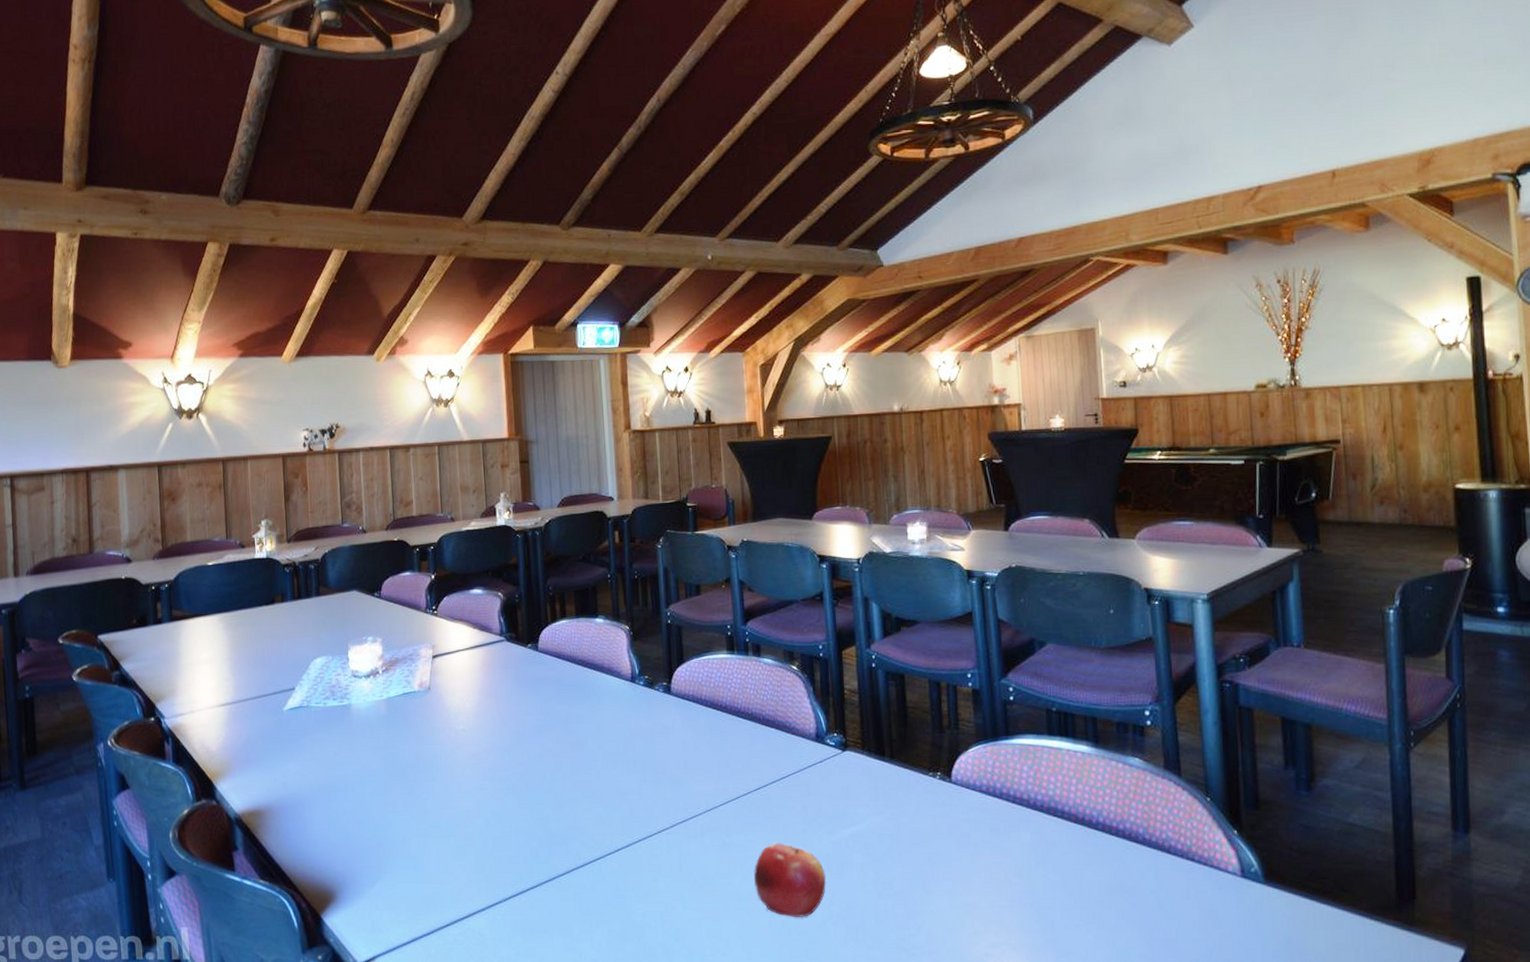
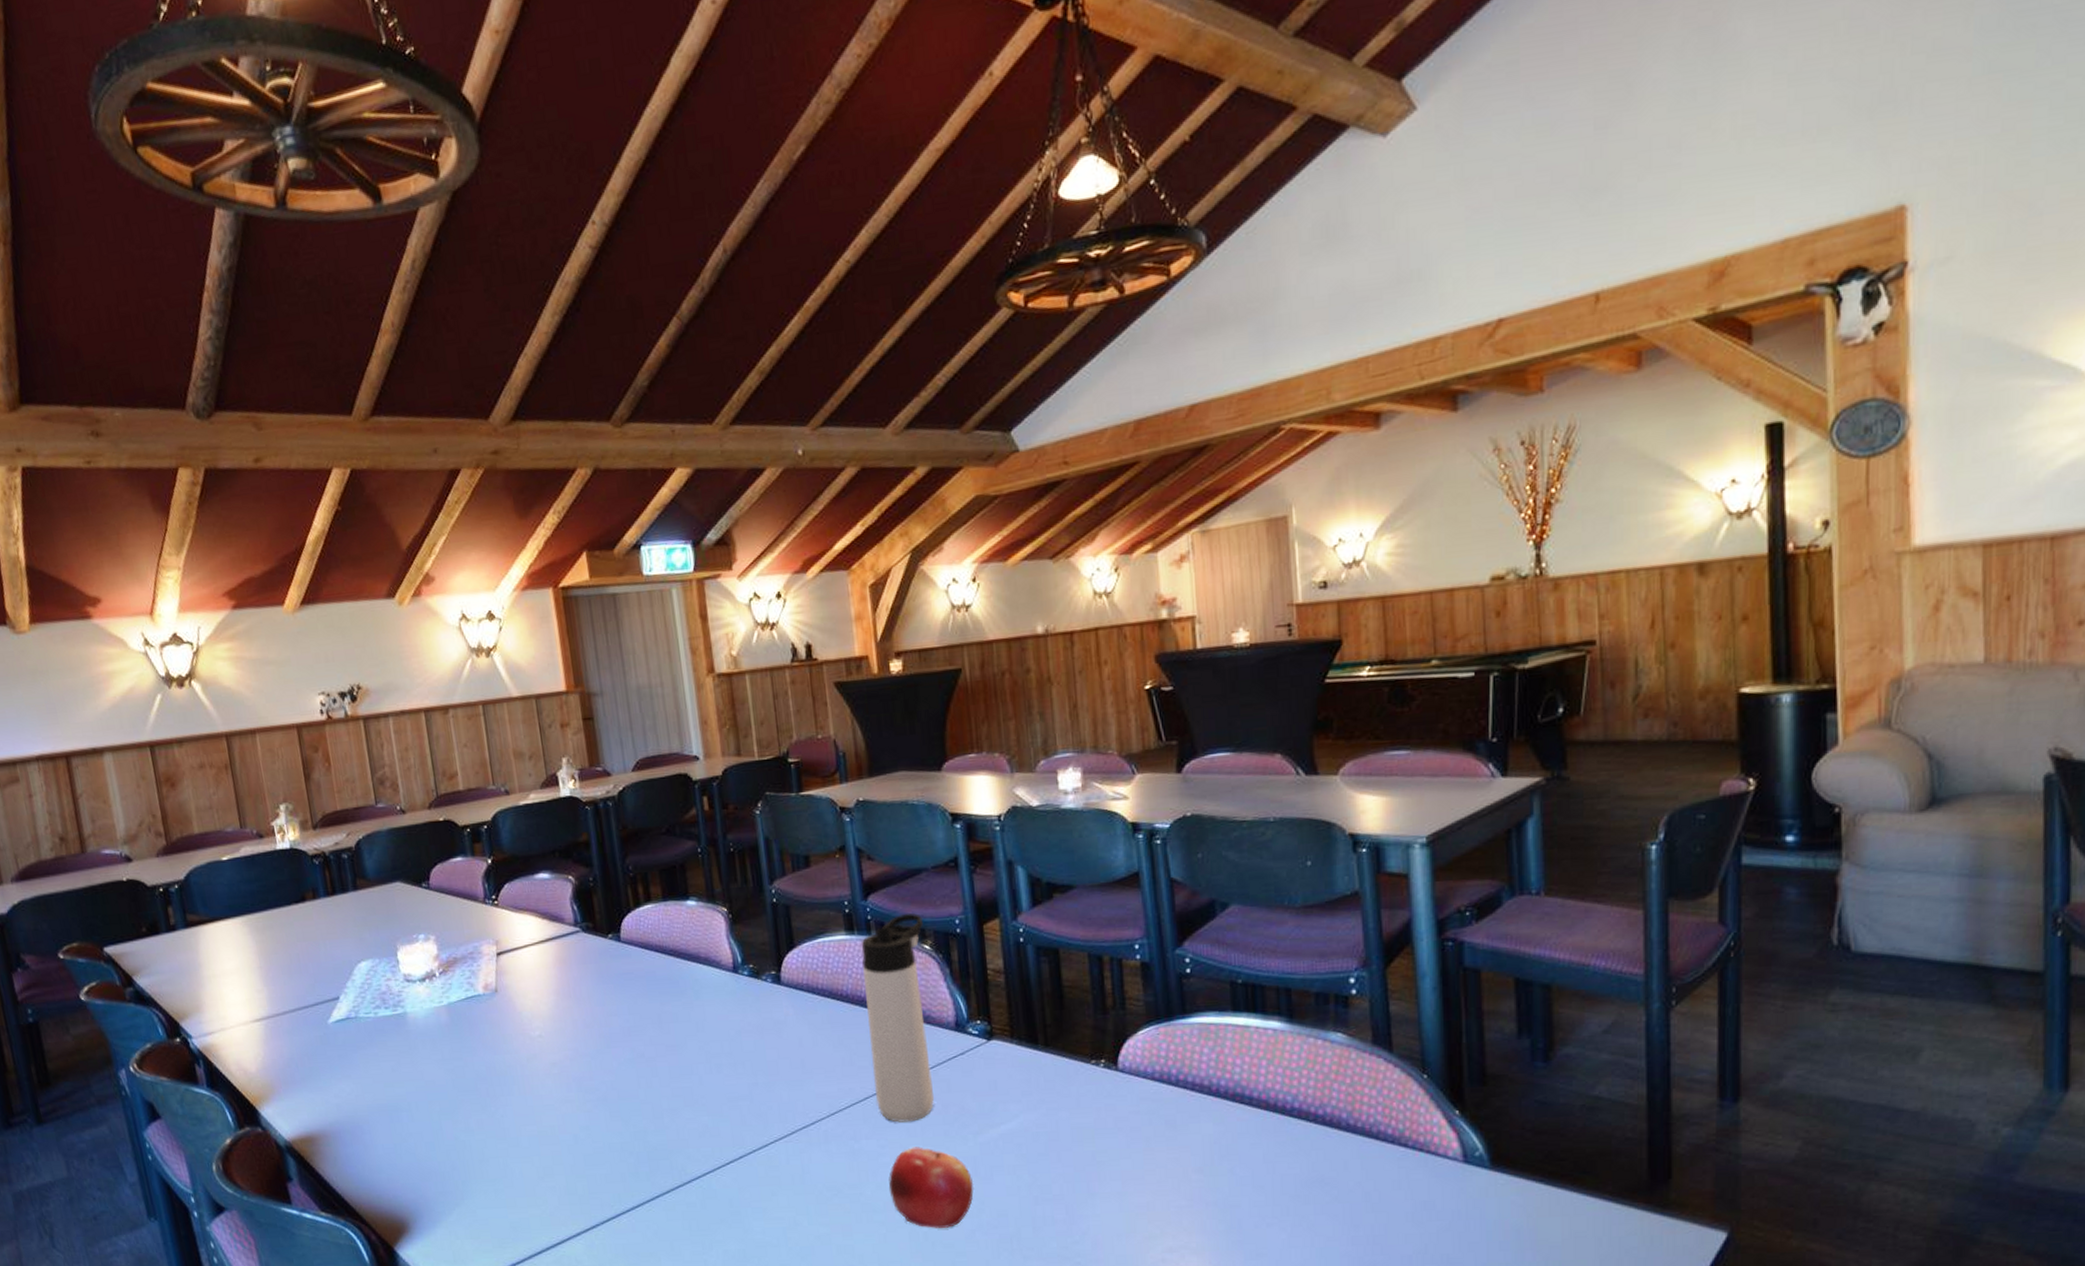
thermos bottle: none [739,638,795,820] -> present [861,913,934,1123]

